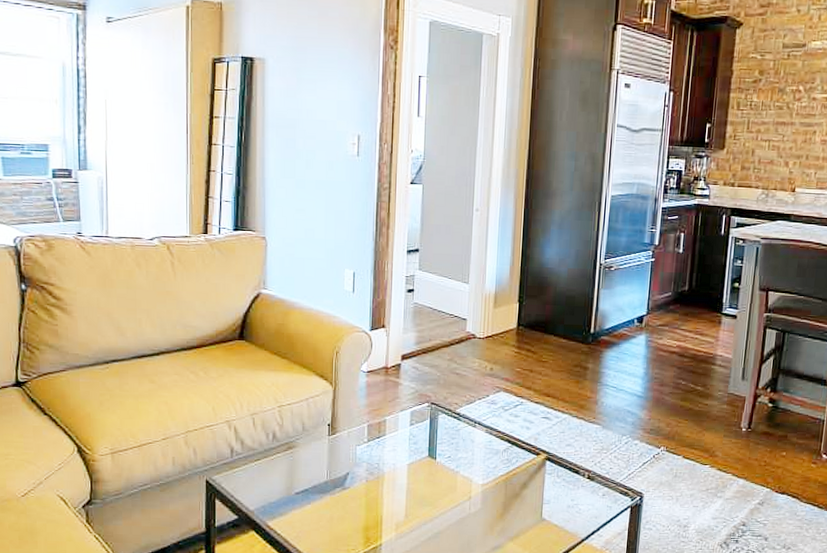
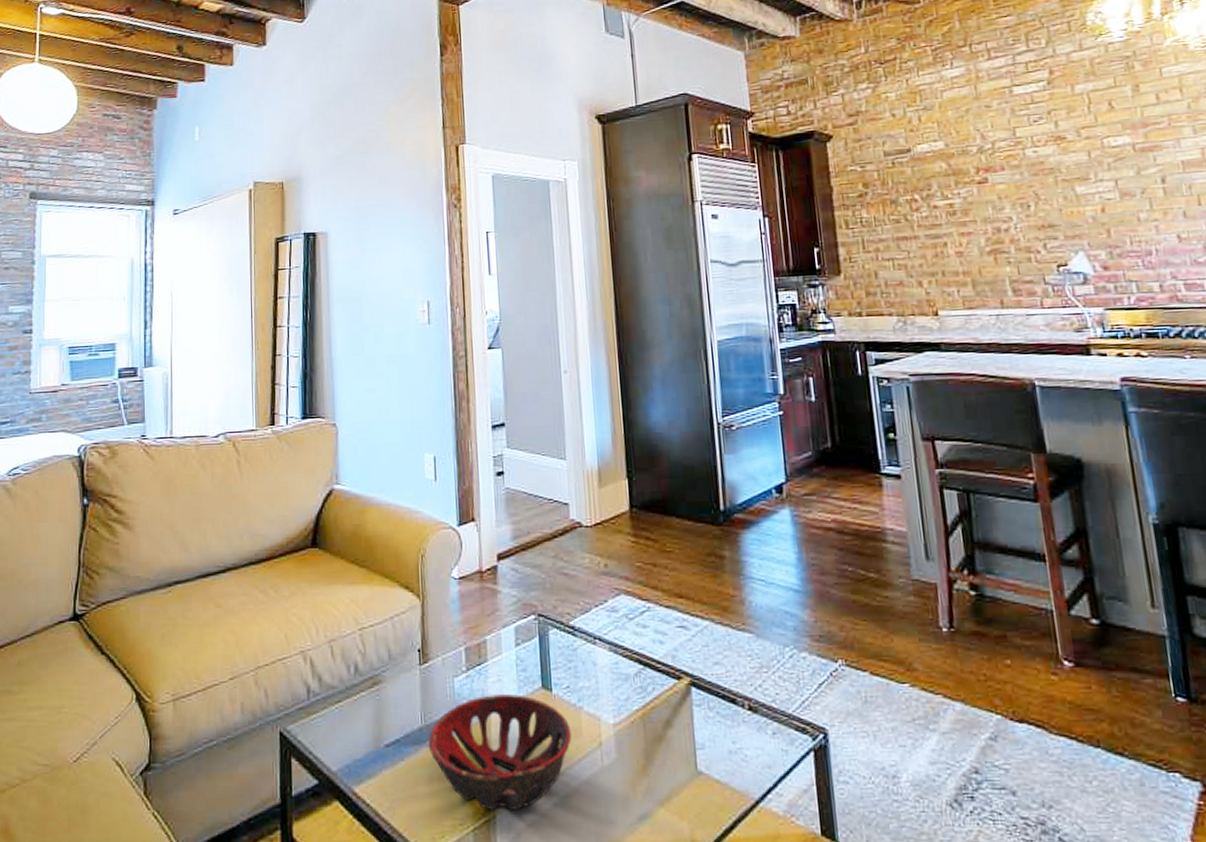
decorative bowl: none [332,460,448,541] -> present [429,694,572,810]

